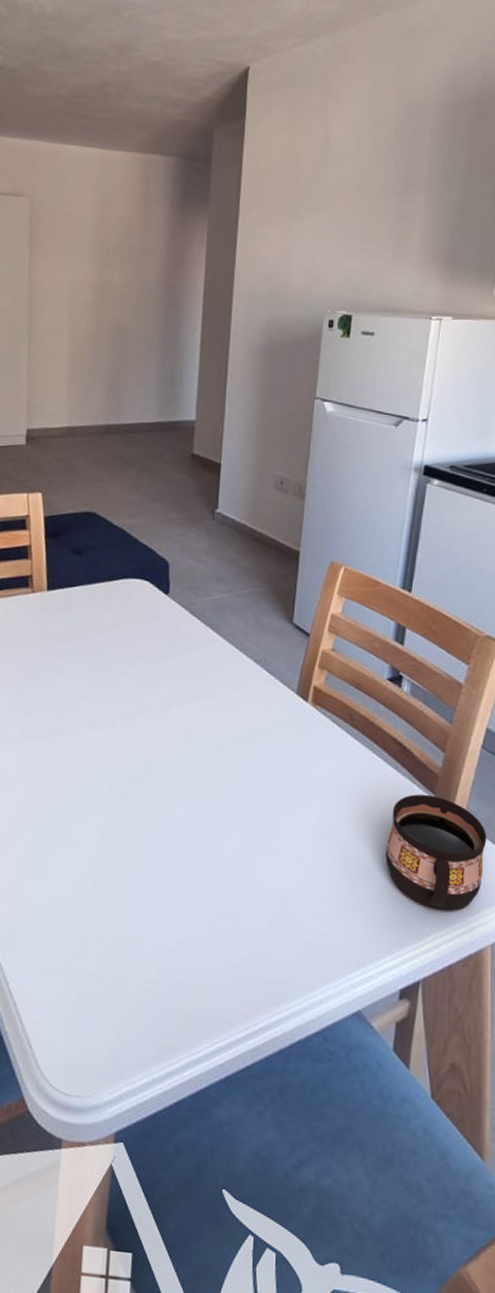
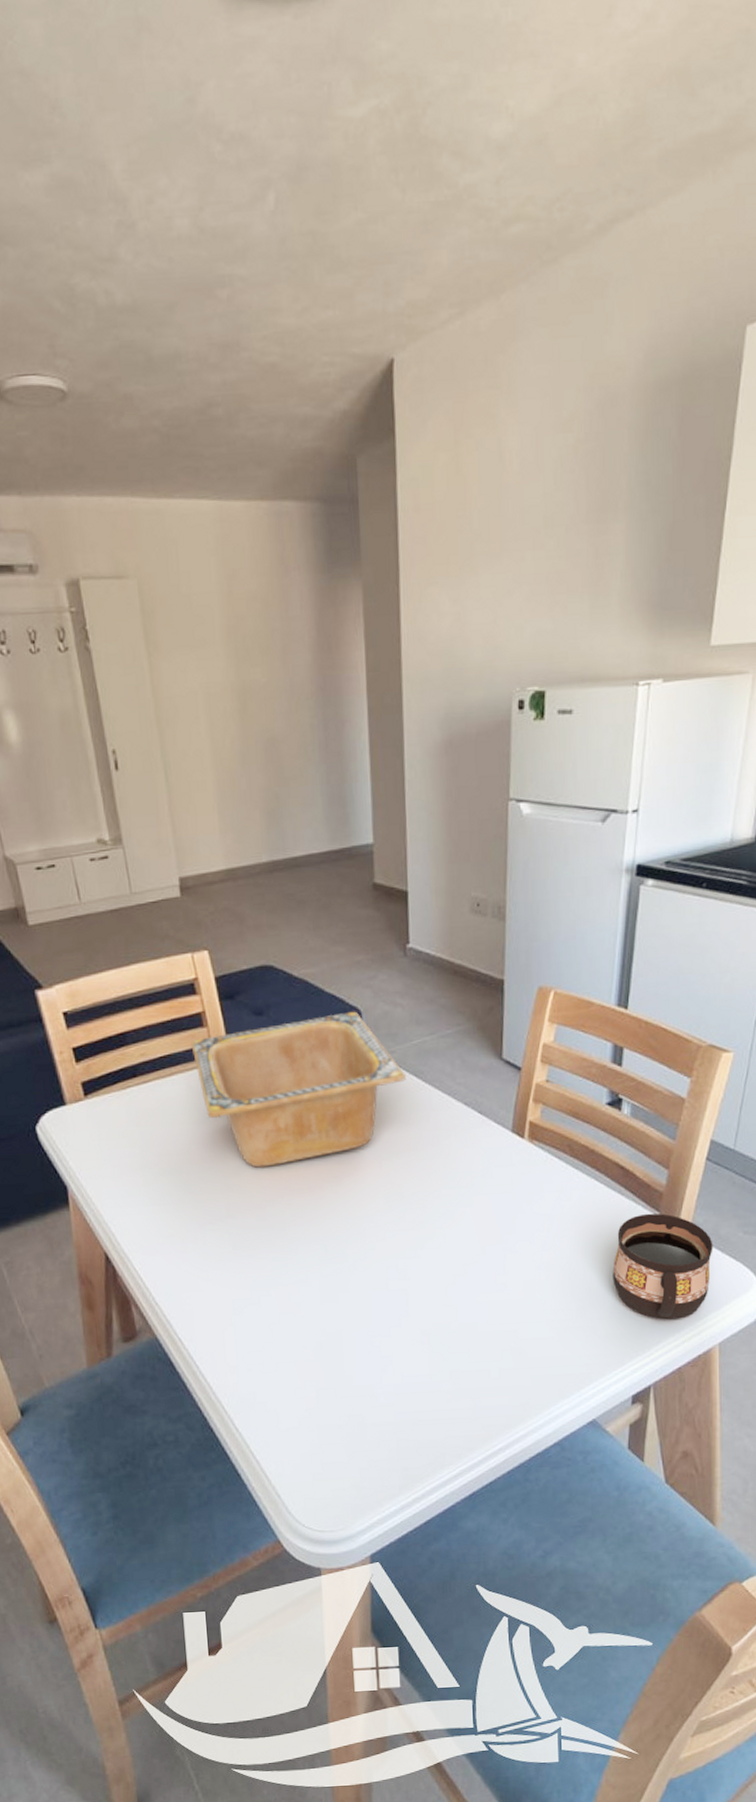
serving bowl: none [14,562,203,696] -> present [191,1011,406,1168]

